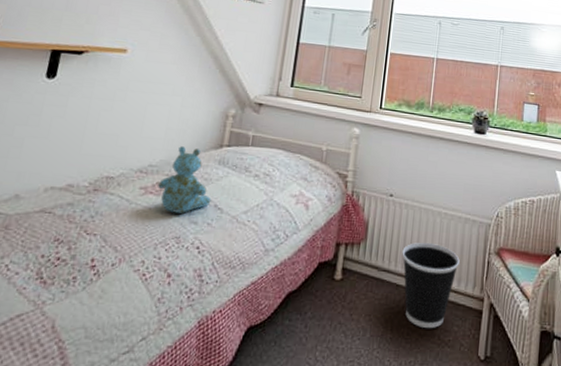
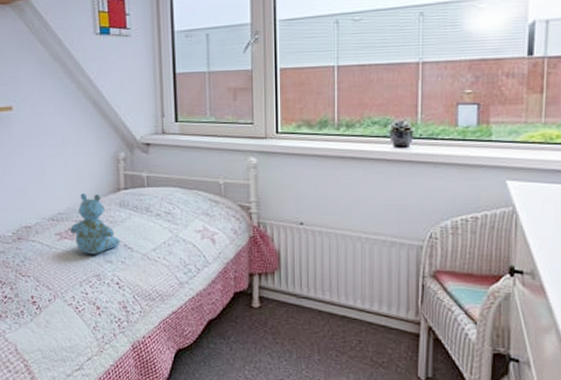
wastebasket: present [402,242,460,328] -> none [321,268,388,351]

